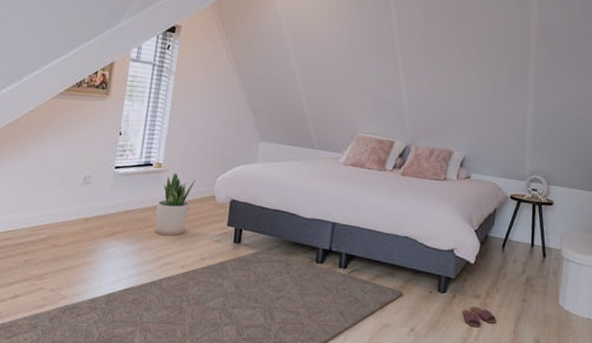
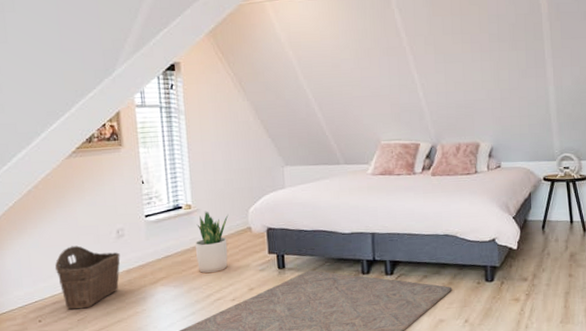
wicker basket: none [15,184,82,250] -> present [54,245,121,309]
slippers: present [463,306,497,328] -> none [513,288,547,309]

